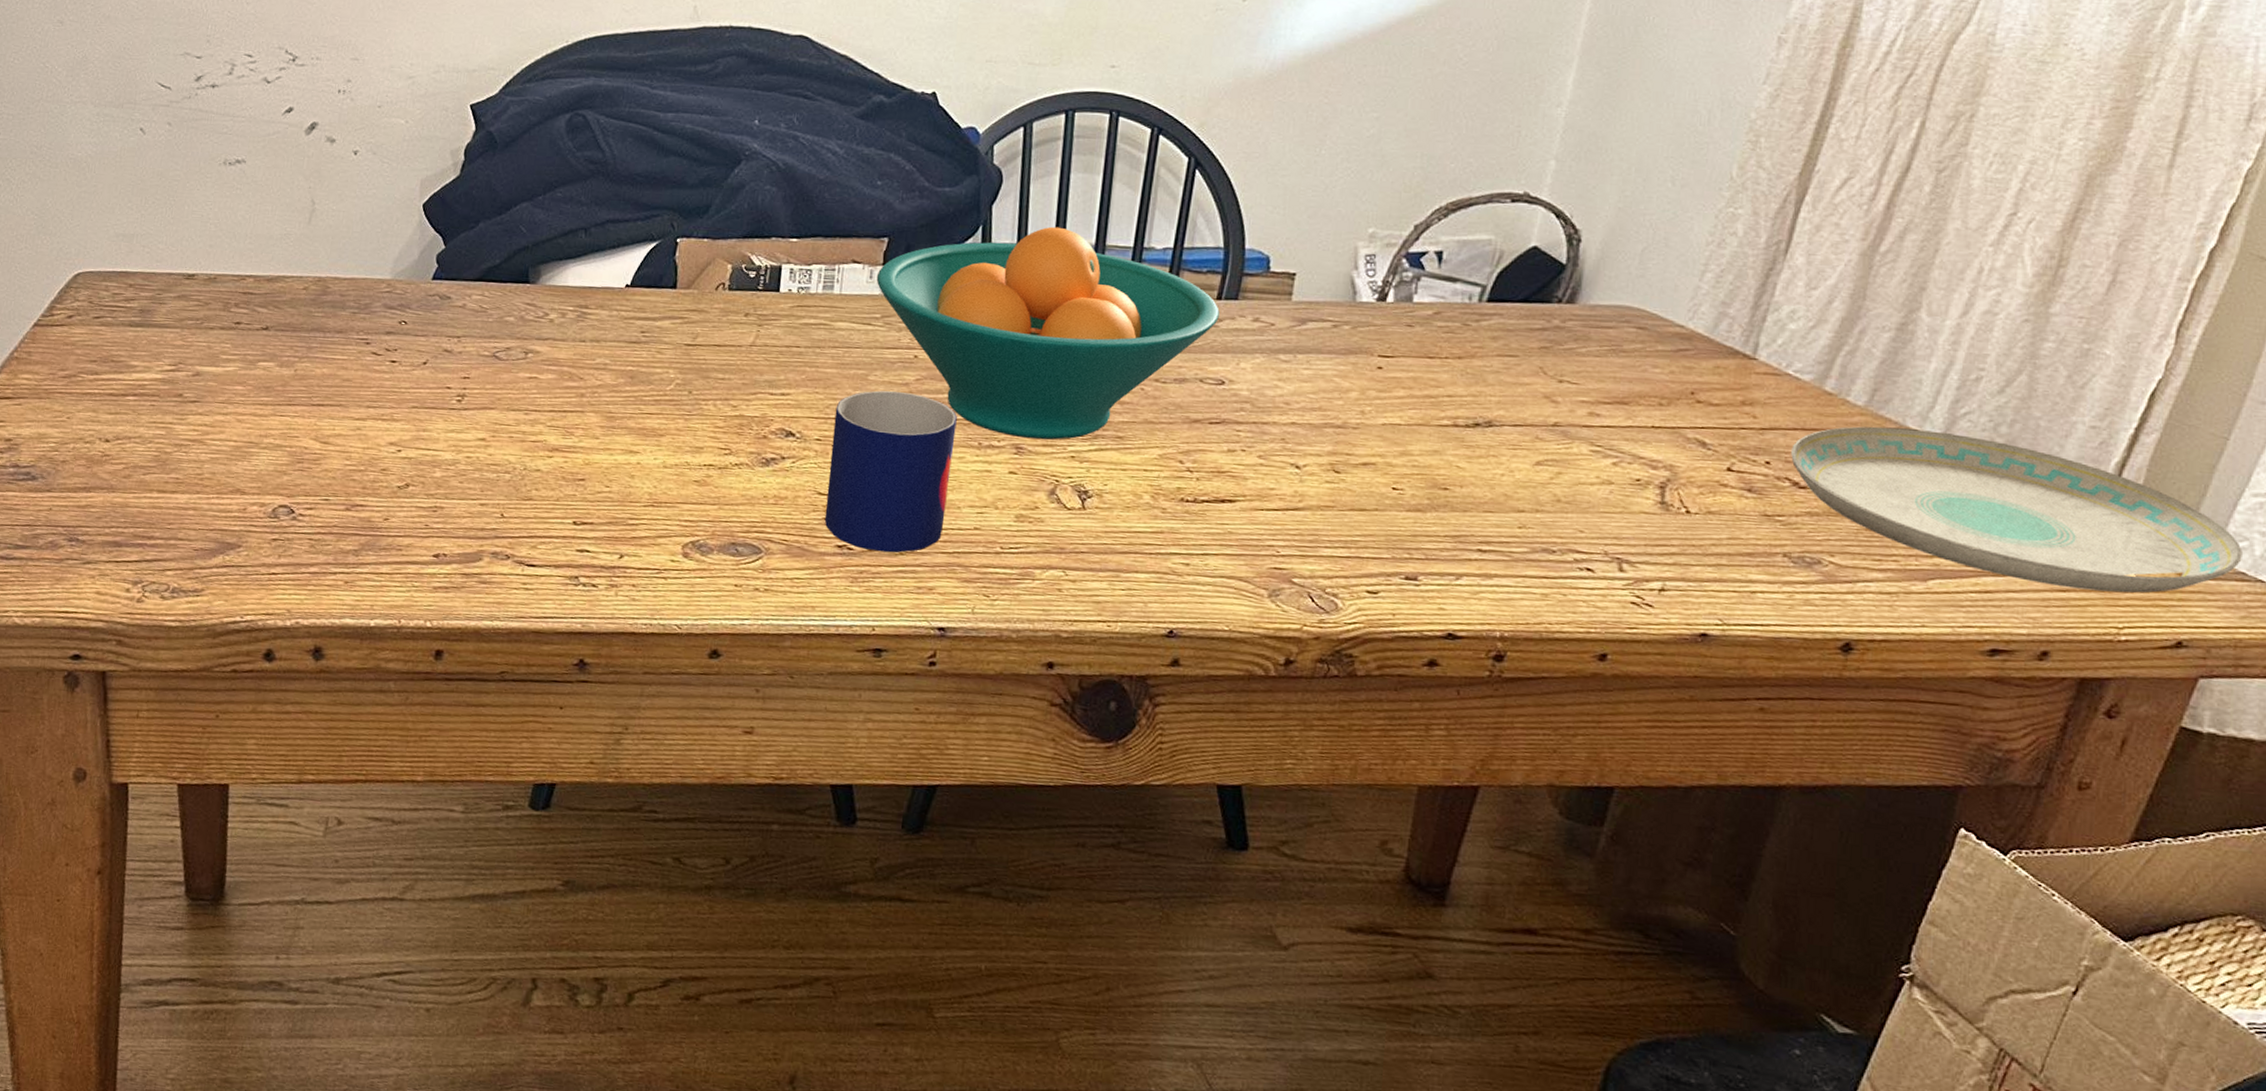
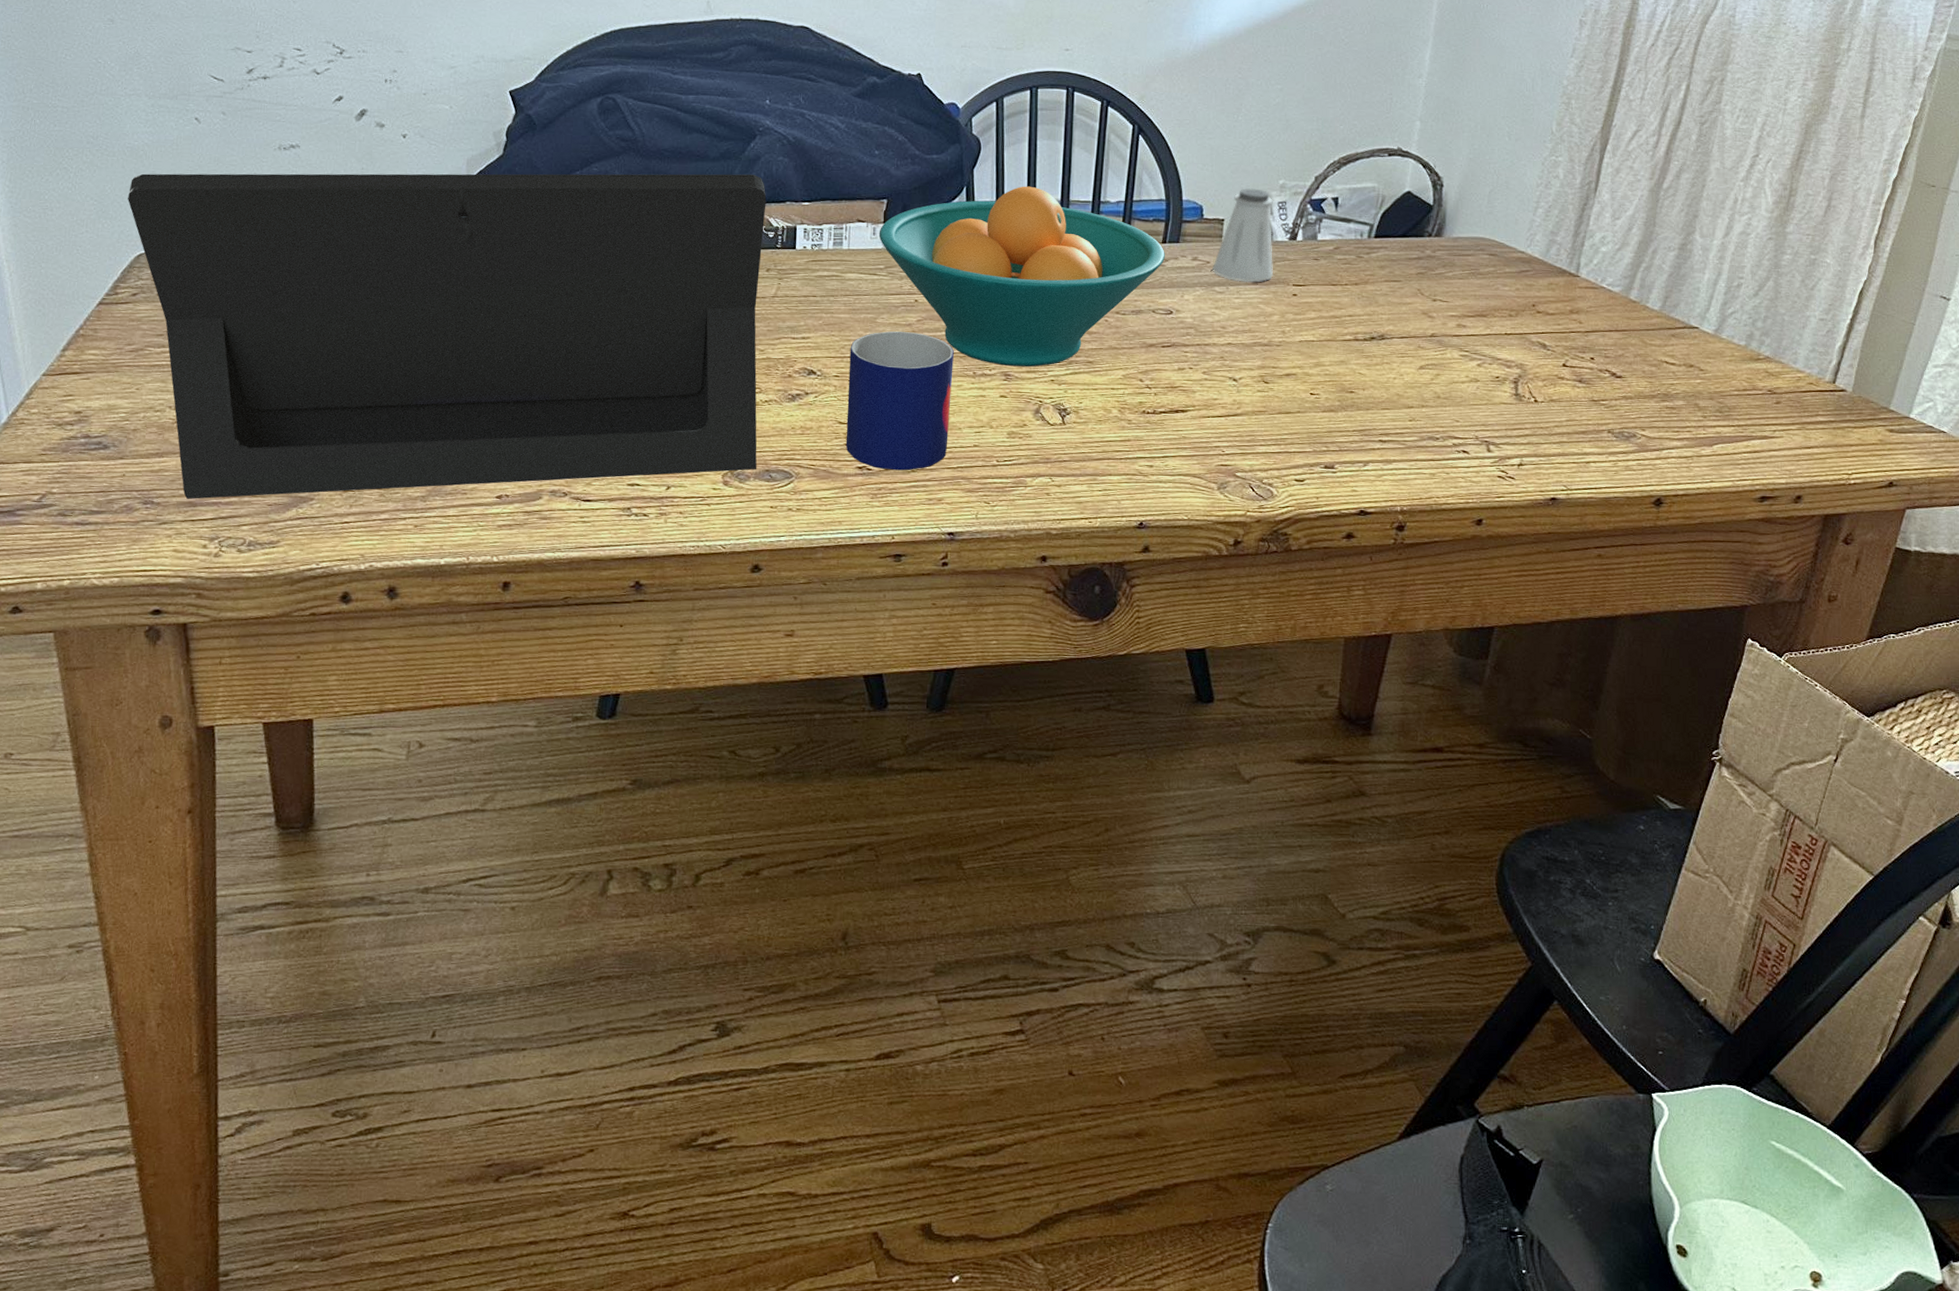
laptop: none [68,187,750,542] -> present [128,173,767,499]
saltshaker: none [1276,236,1359,351] -> present [1212,188,1274,283]
plate: present [1791,426,2242,594] -> none [1609,326,1930,447]

